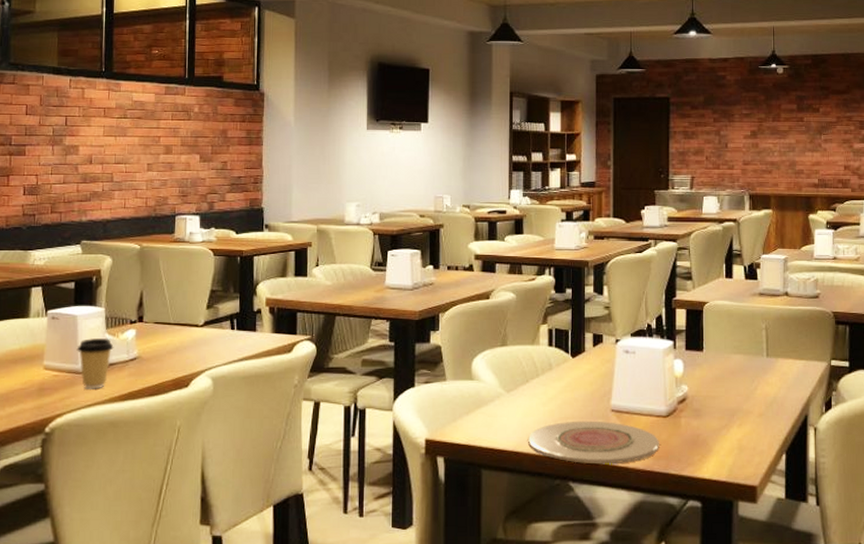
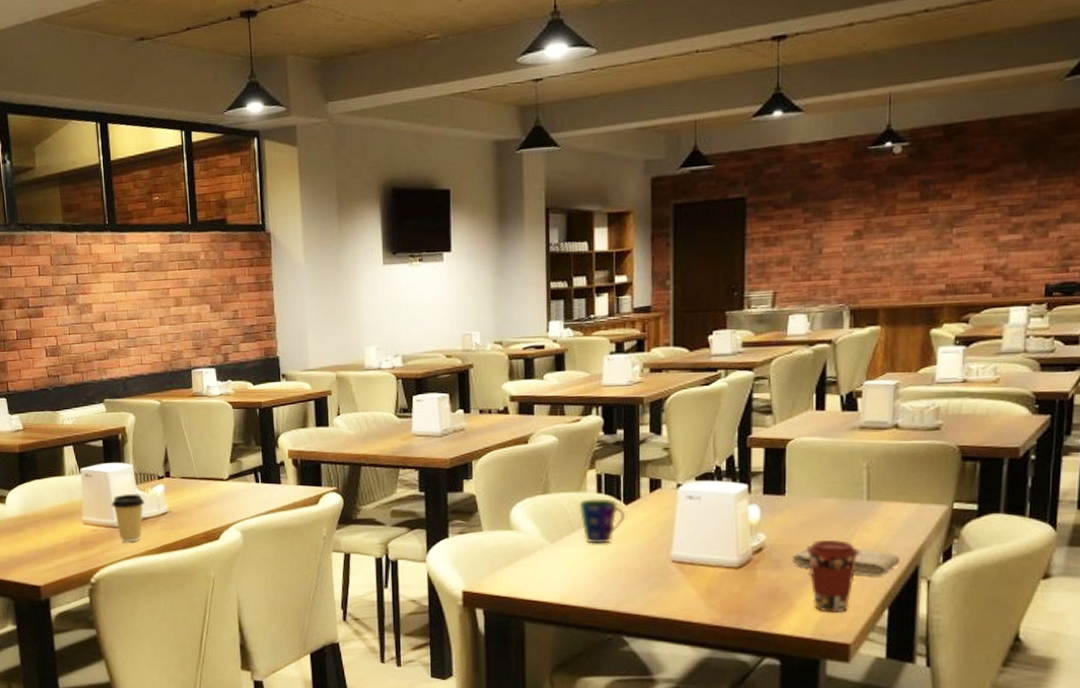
plate: present [528,420,659,465] -> none [576,572,730,619]
cup: none [532,351,573,394] -> present [579,498,626,544]
washcloth: none [710,397,794,424] -> present [792,546,901,576]
coffee cup: none [720,392,762,457] -> present [806,540,860,613]

